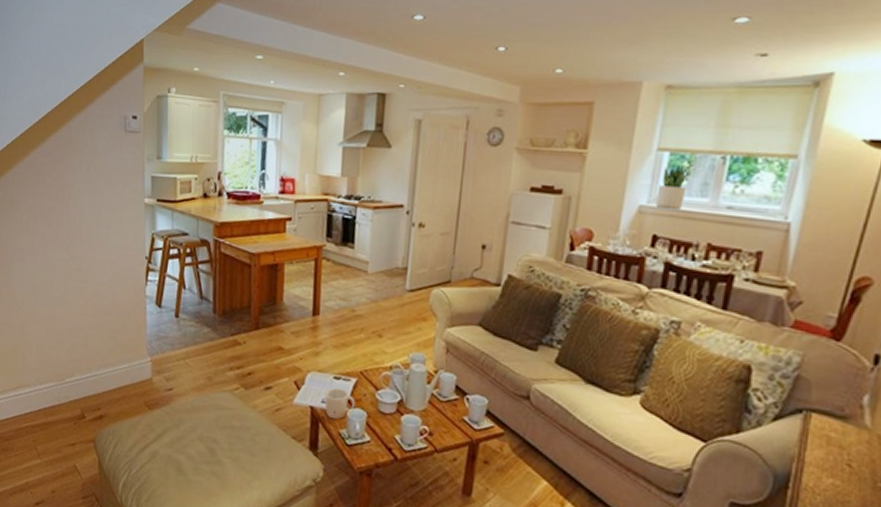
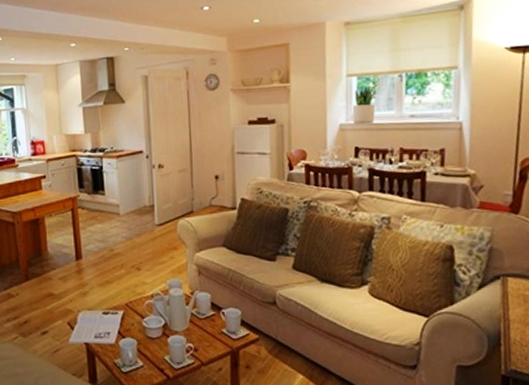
mug: present [325,388,356,420] -> none [97,322,125,352]

